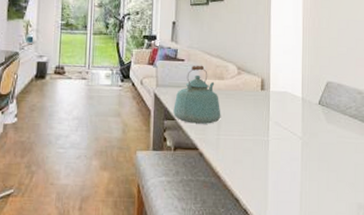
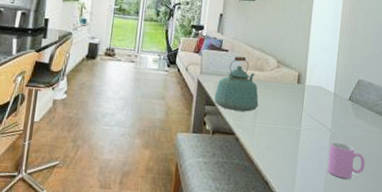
cup: none [301,151,342,190] -> present [327,142,365,179]

